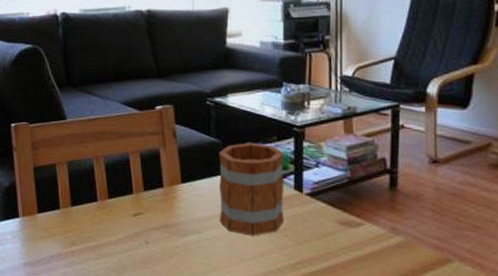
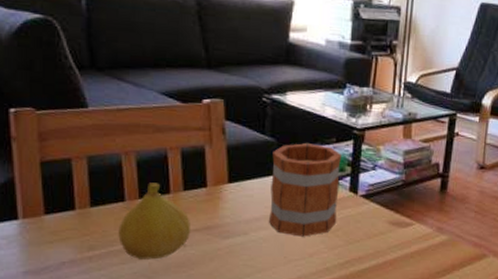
fruit: none [93,184,152,256] -> present [118,182,191,260]

